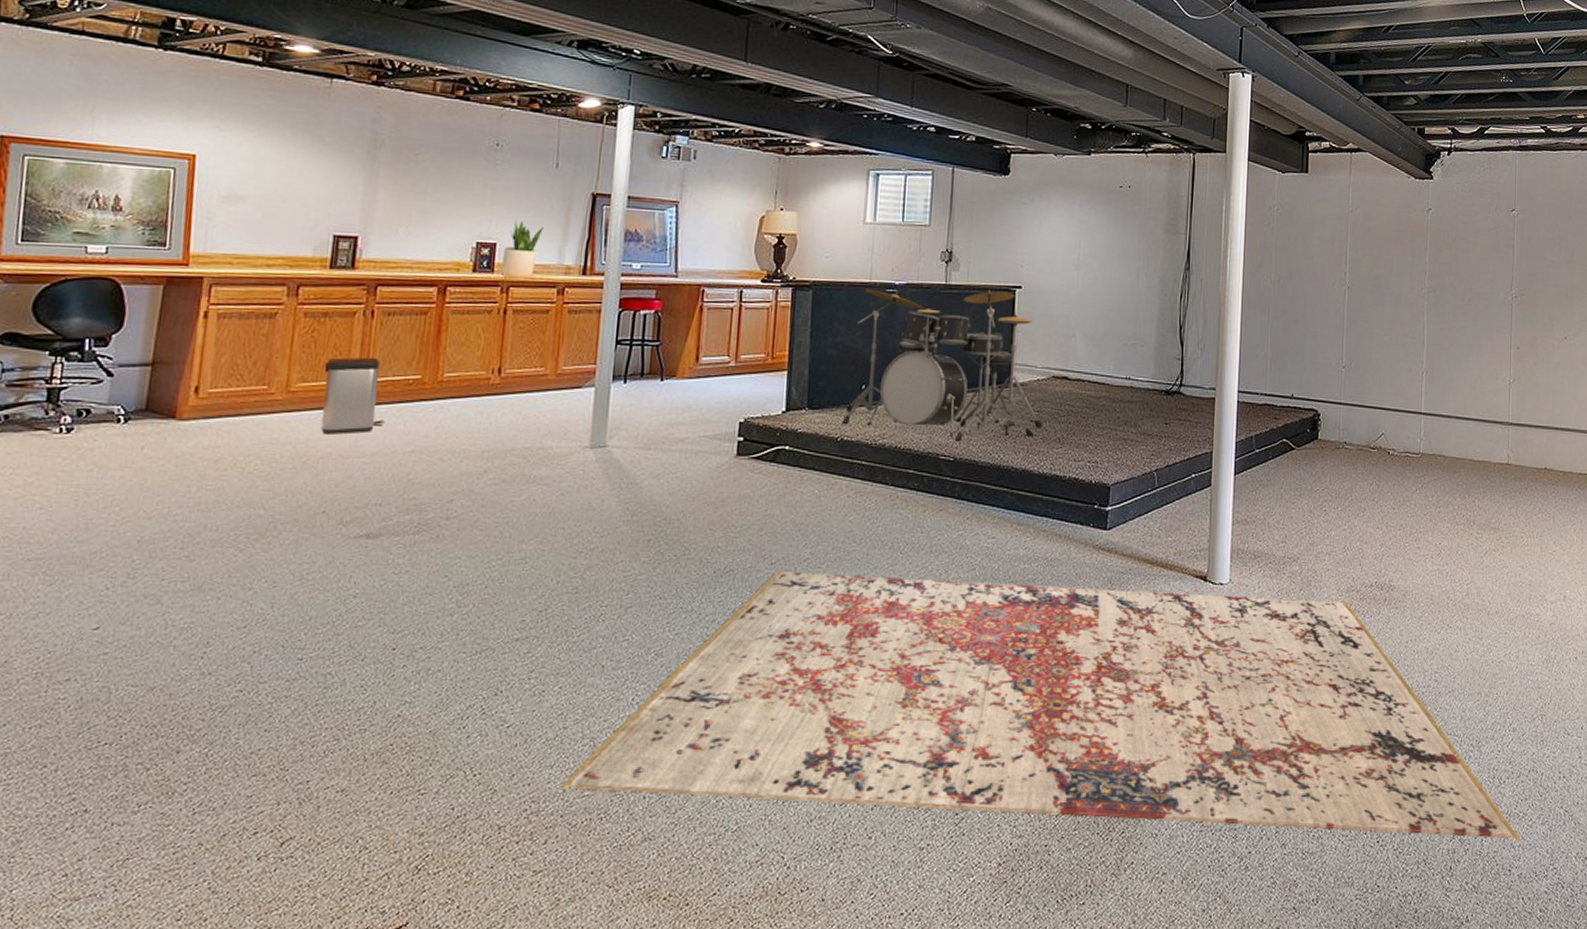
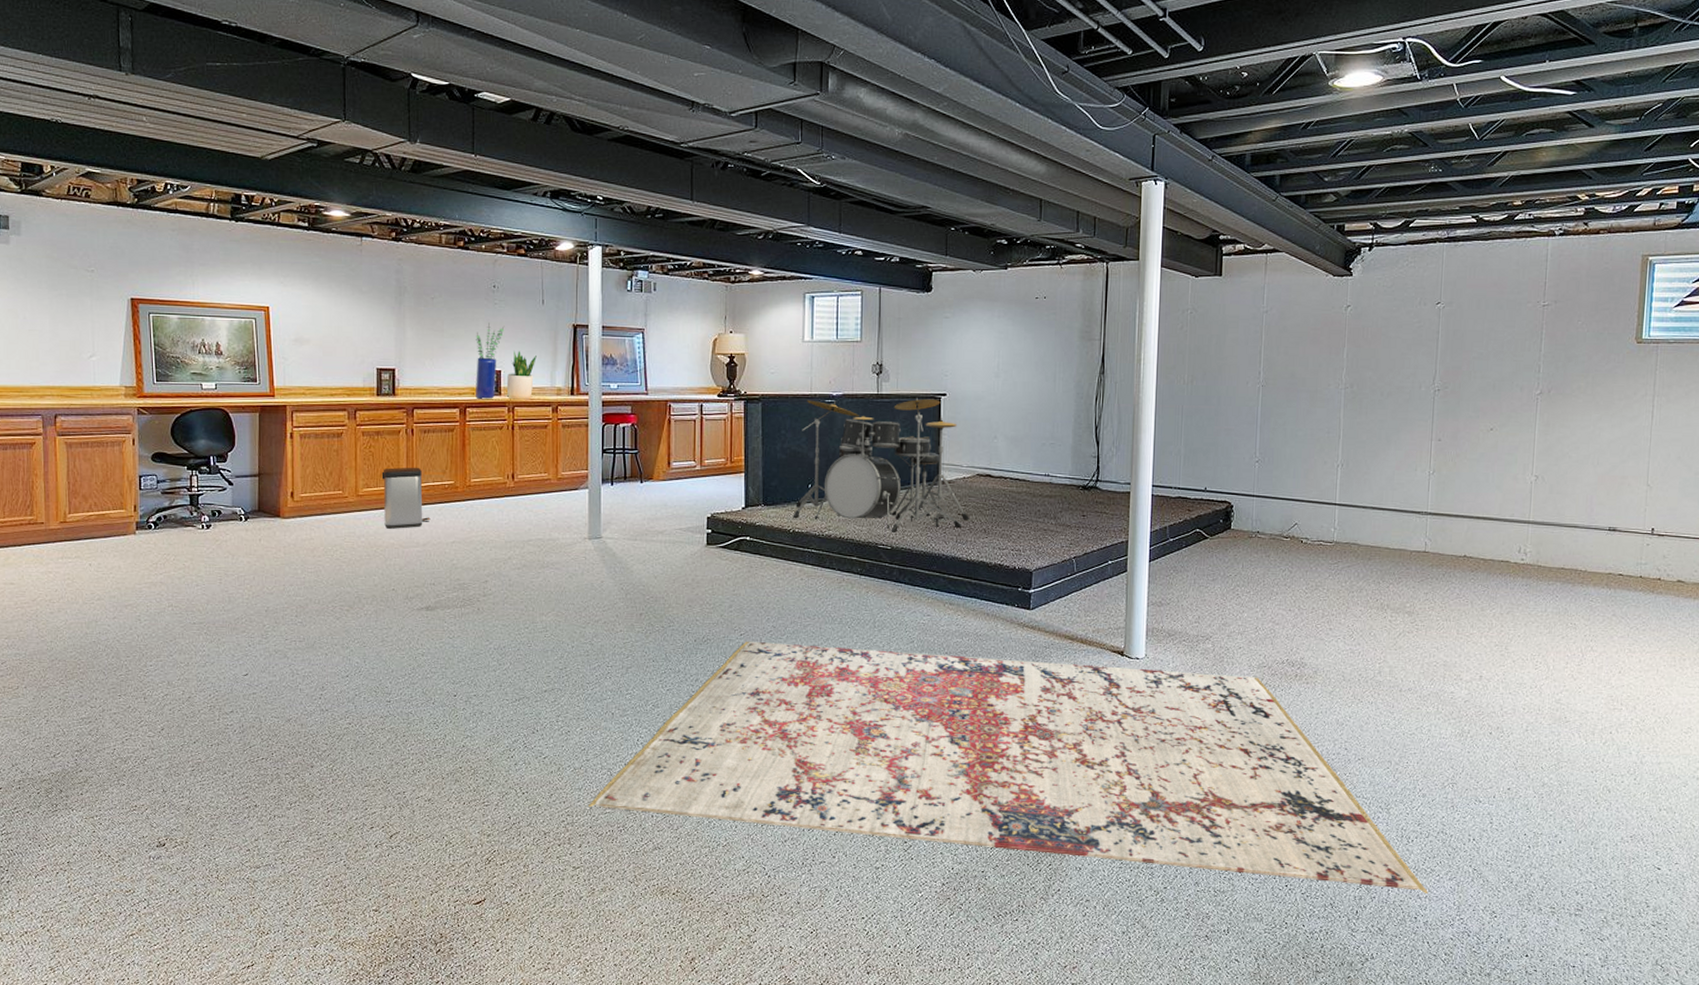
vase: none [461,187,507,277] -> present [476,323,505,399]

